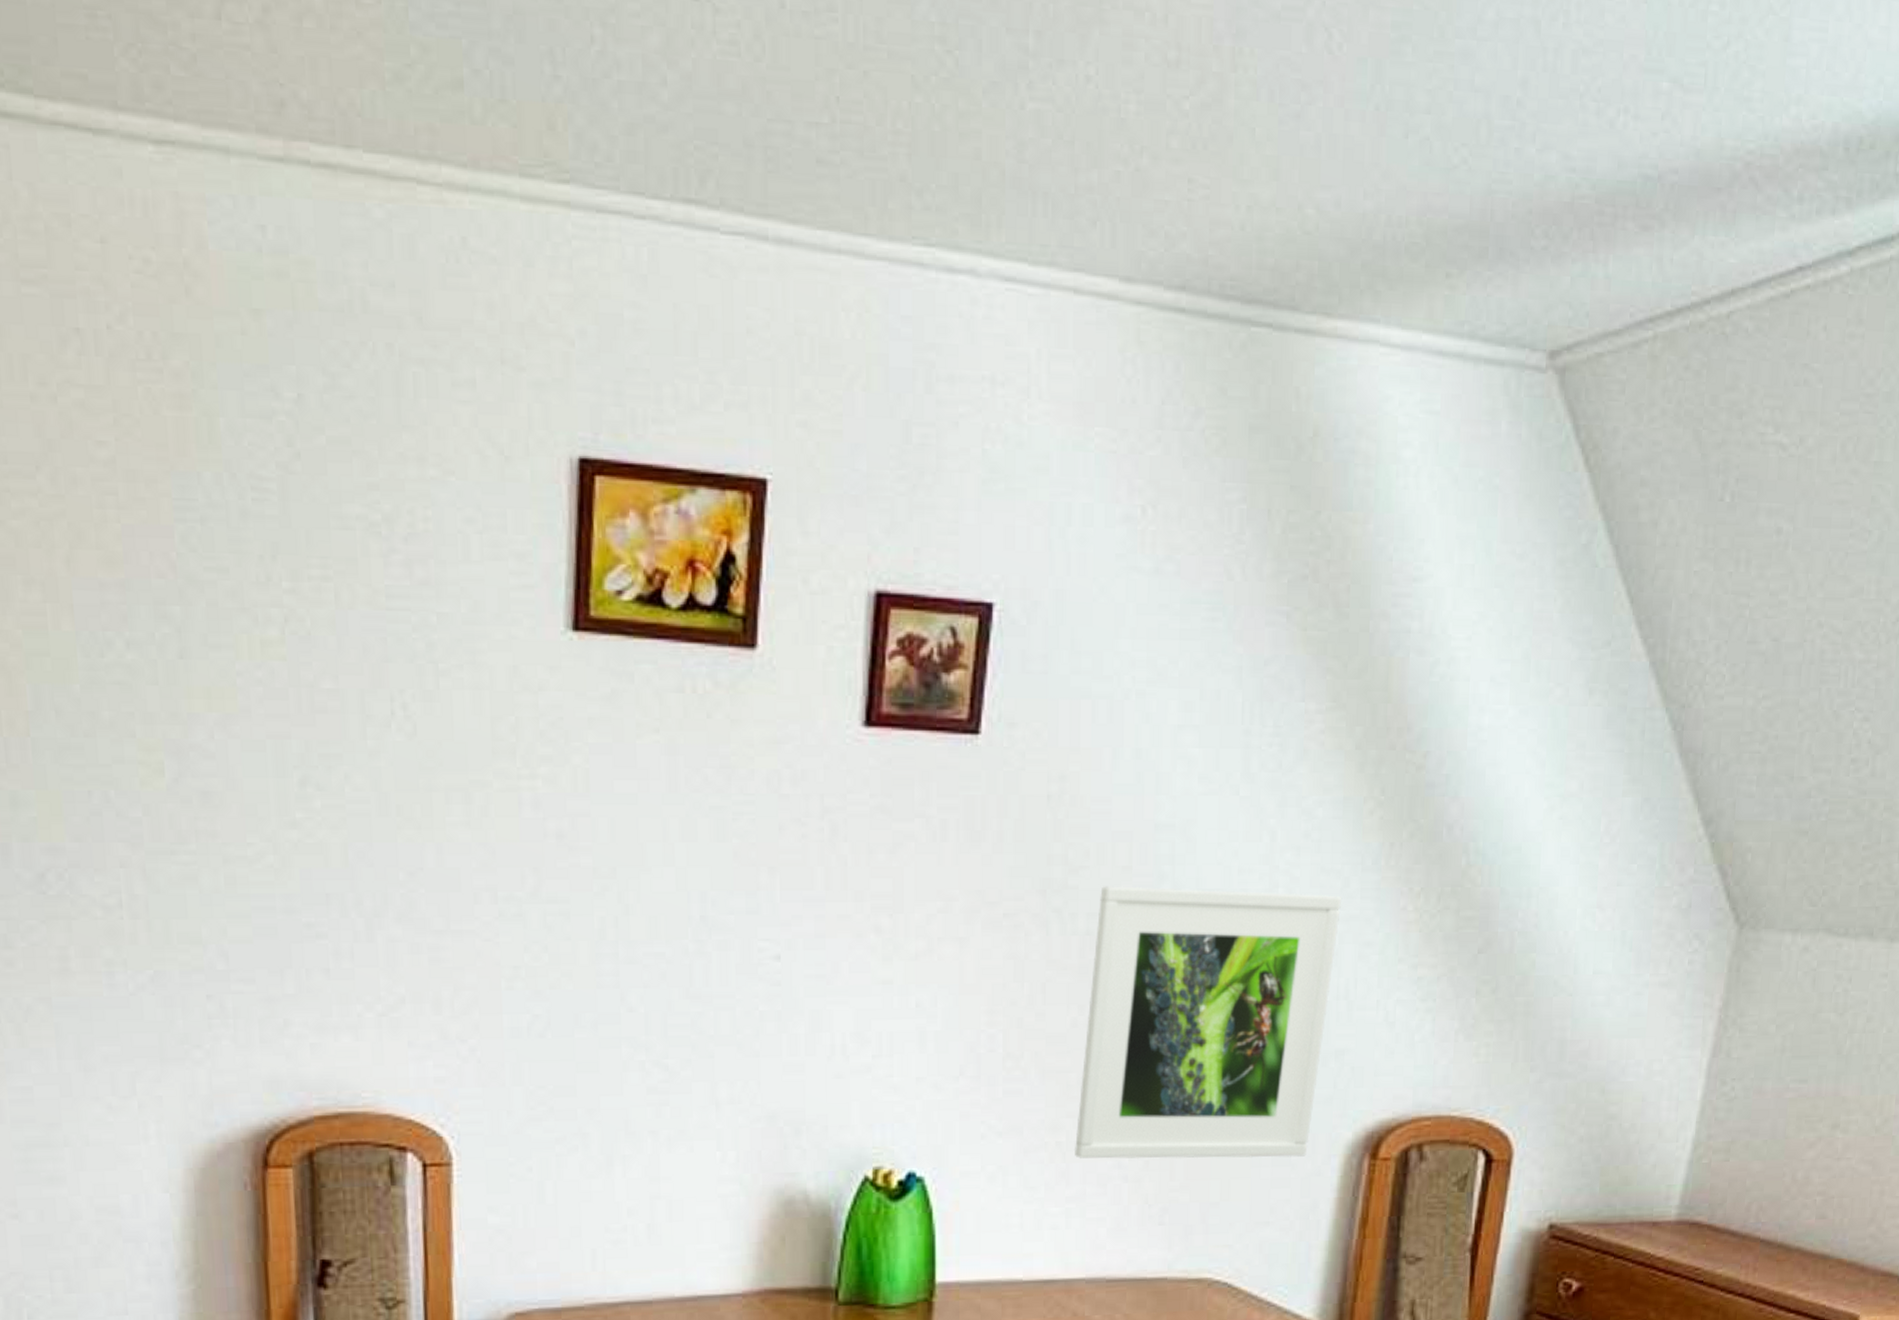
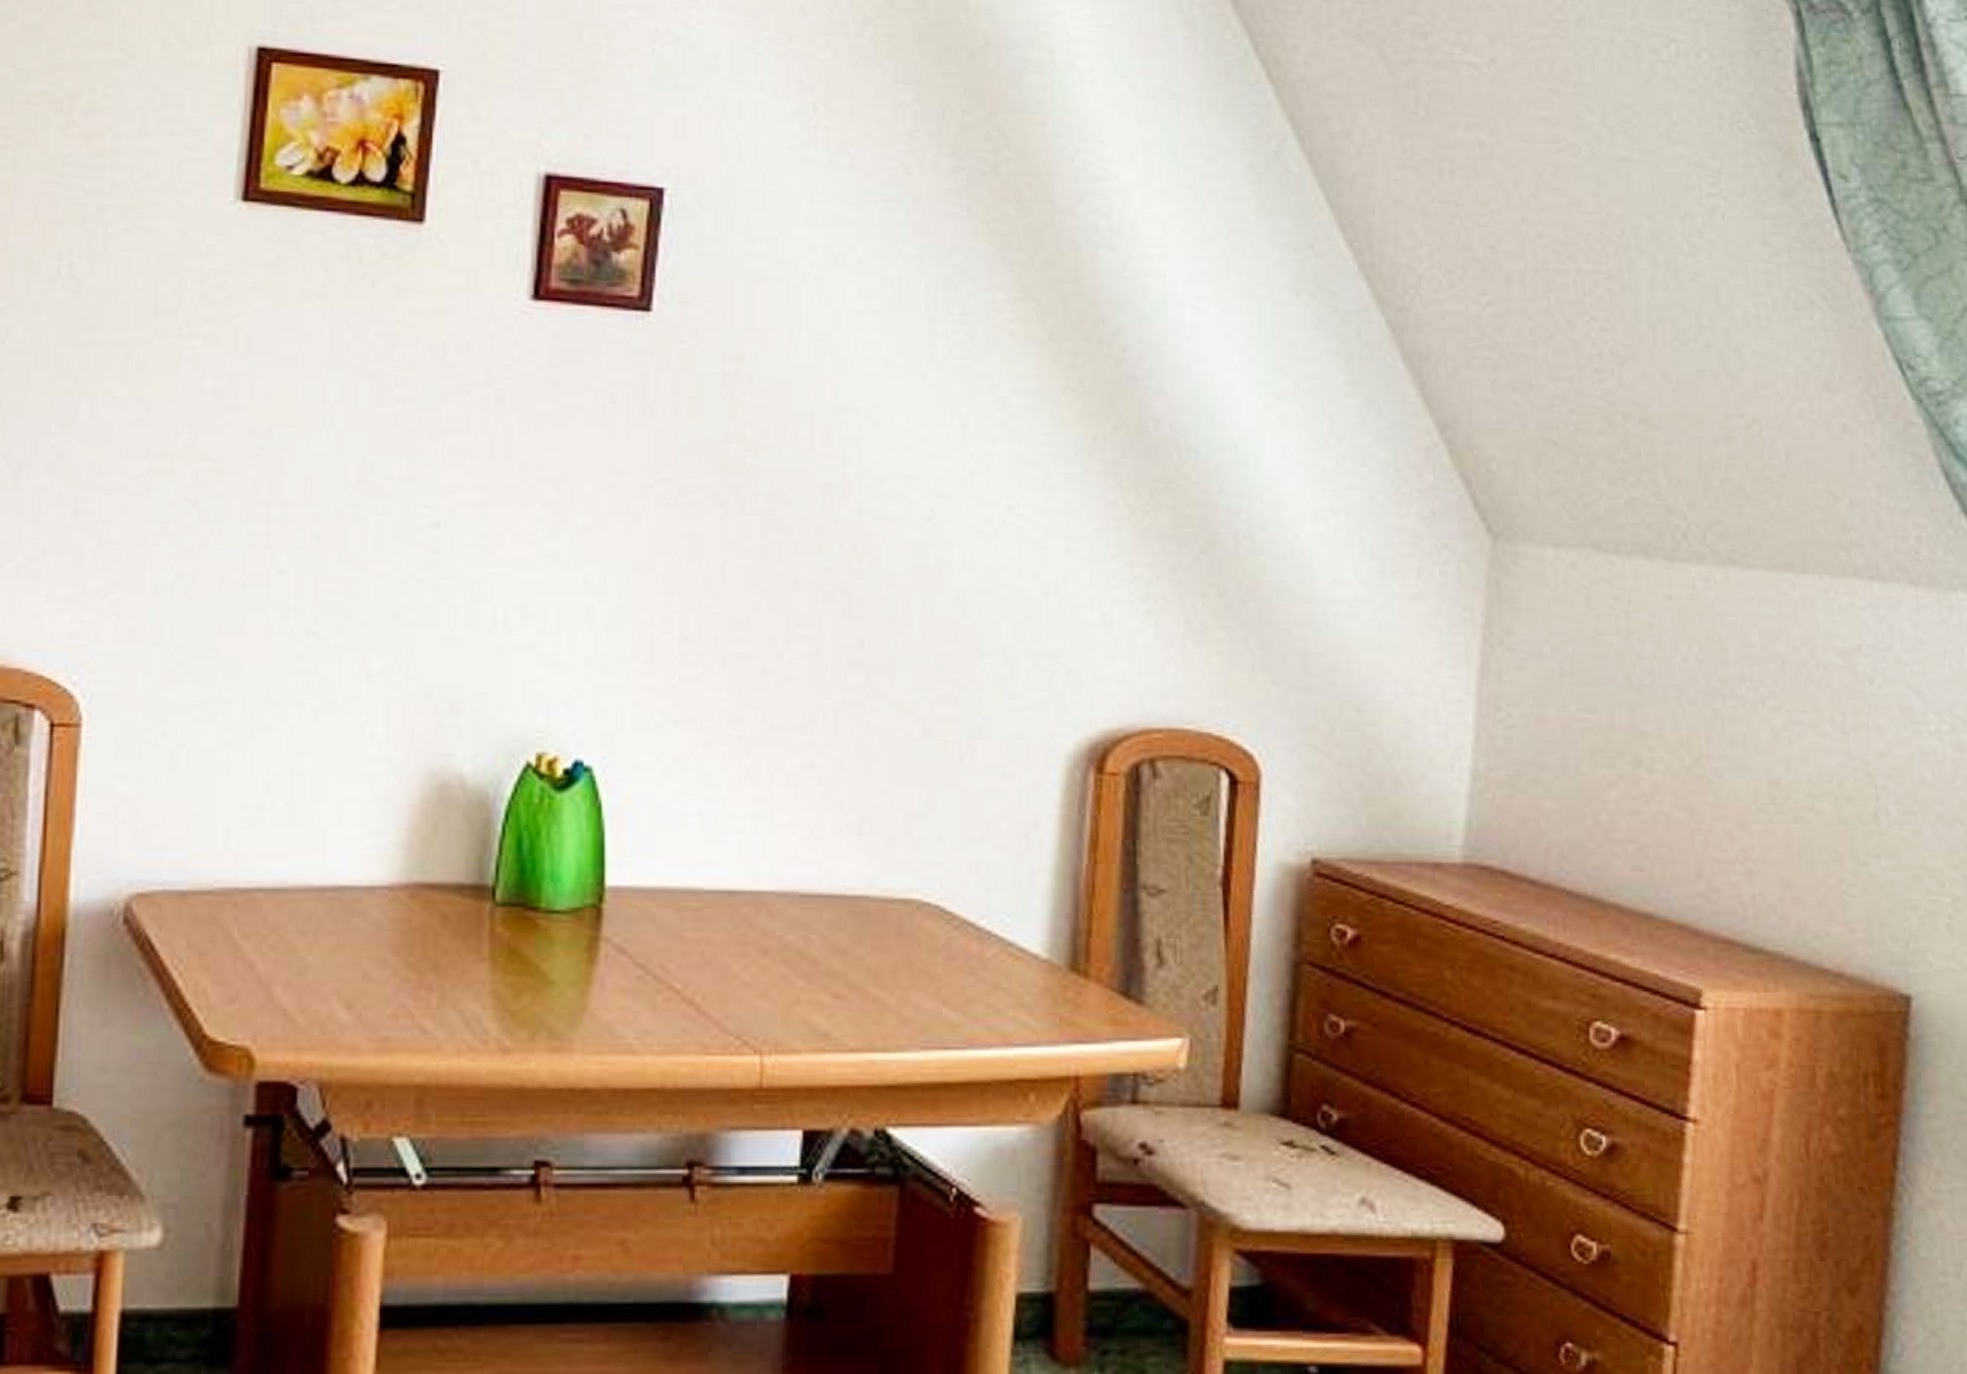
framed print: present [1075,886,1342,1159] -> none [760,467,1045,766]

